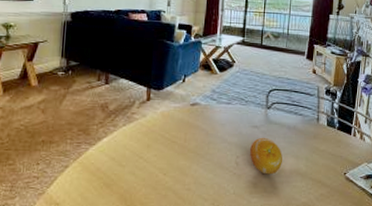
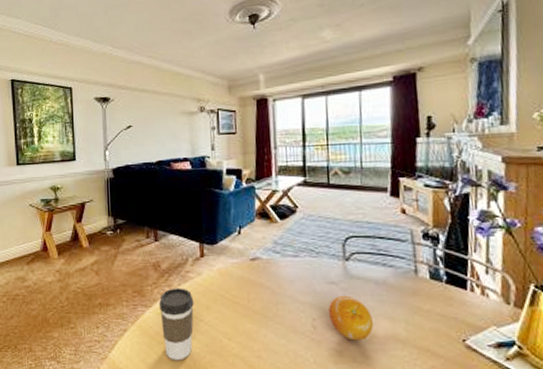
coffee cup: none [103,127,136,194] -> present [159,288,194,361]

